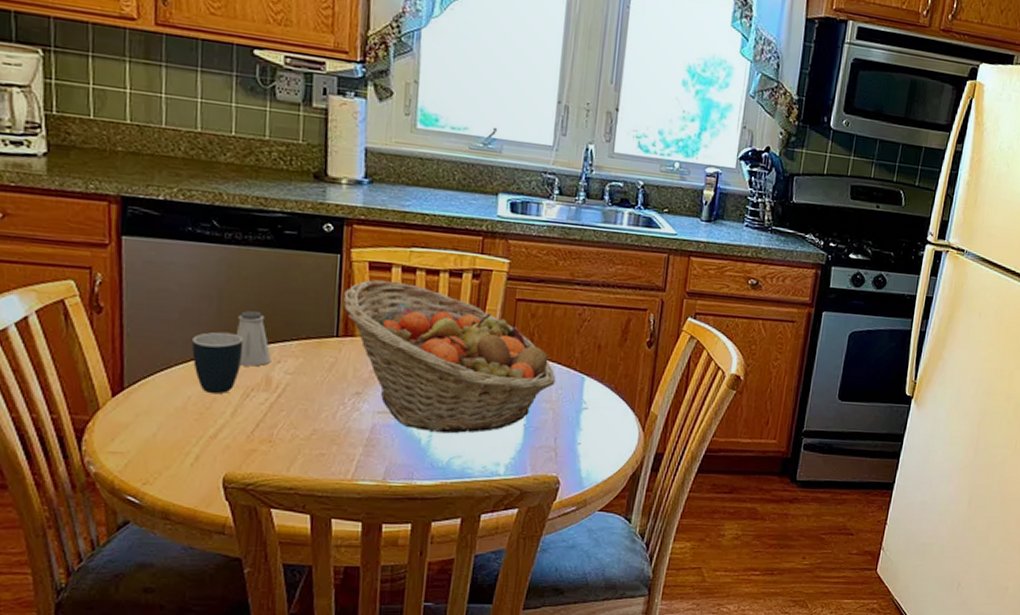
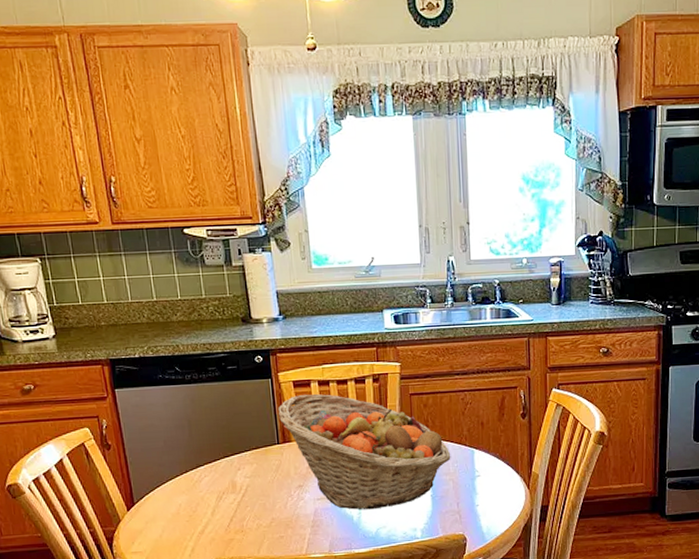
mug: present [192,332,244,394] -> none [176,451,213,500]
saltshaker: present [235,311,271,367] -> none [204,433,233,476]

